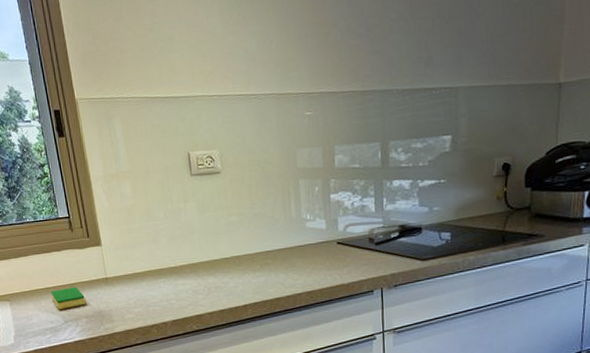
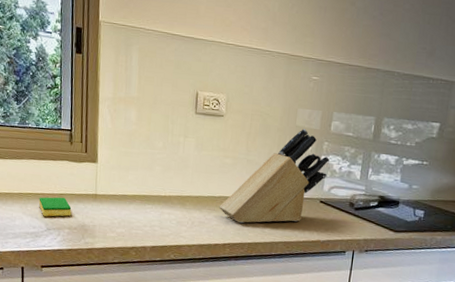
knife block: none [233,170,339,281] -> present [219,129,330,224]

